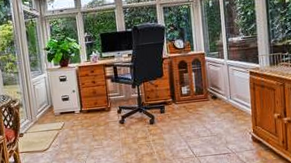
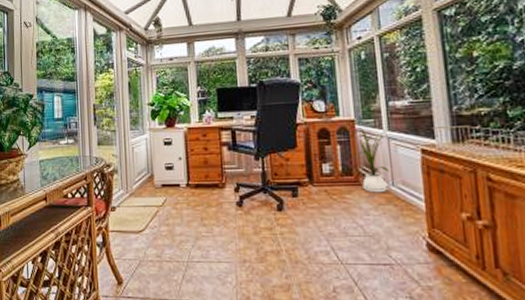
house plant: none [207,58,228,105] -> present [358,127,389,193]

